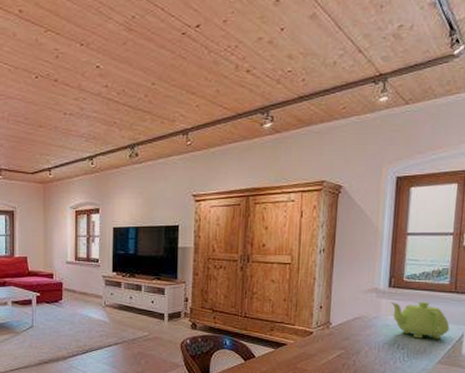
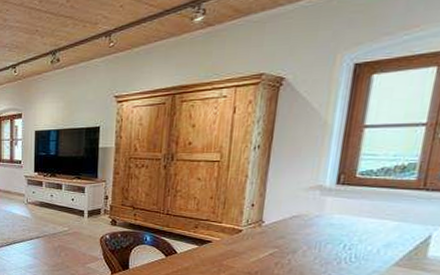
teapot: present [391,301,450,339] -> none [338,199,413,240]

